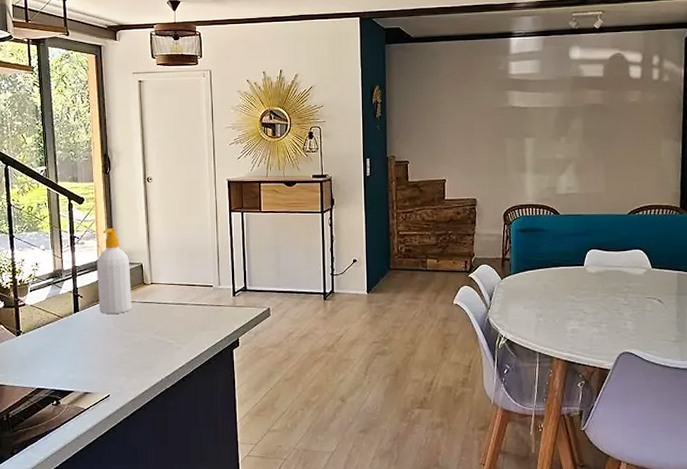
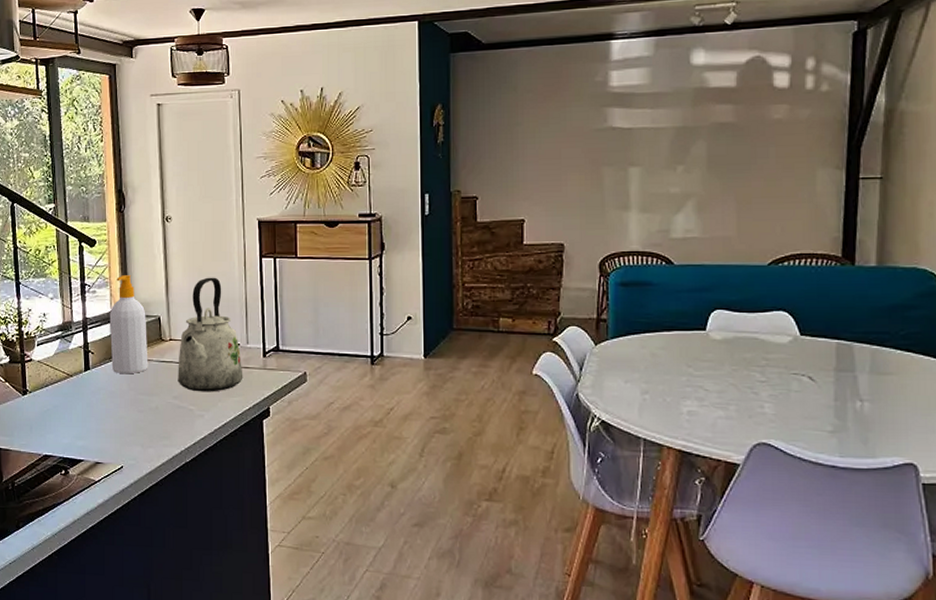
kettle: none [158,229,216,328] -> present [178,277,243,392]

